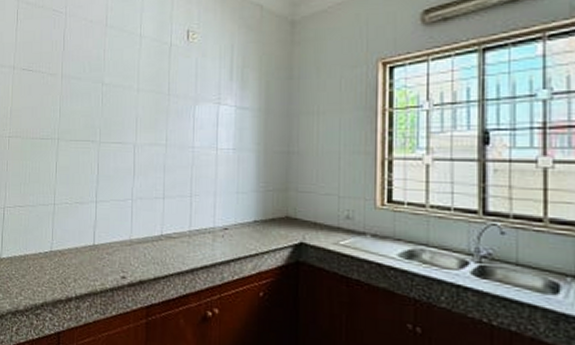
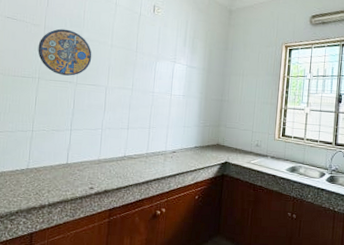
manhole cover: none [56,75,116,133] -> present [38,28,92,76]

